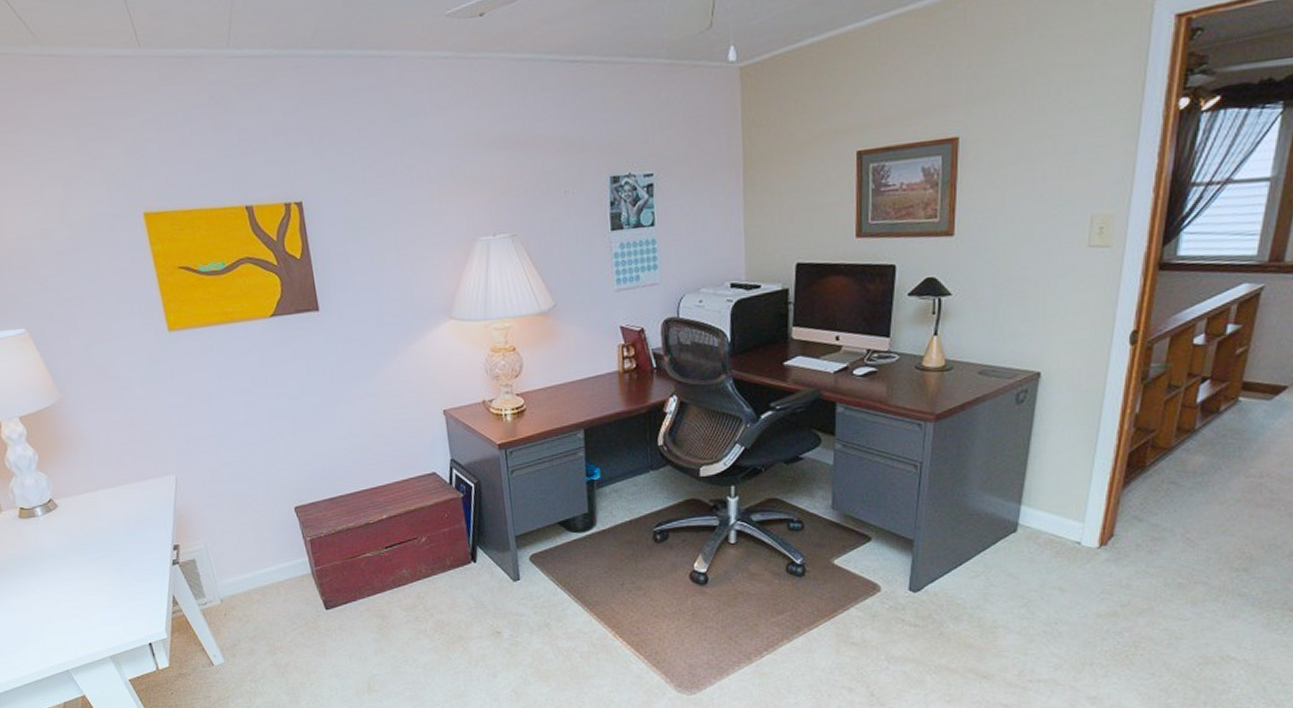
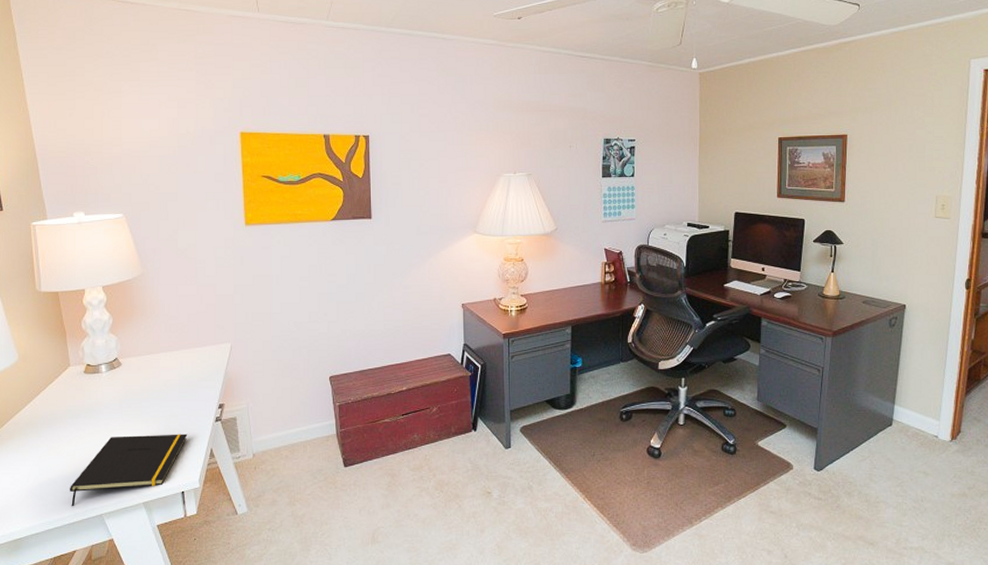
notepad: none [29,580,145,663] -> present [70,434,188,507]

